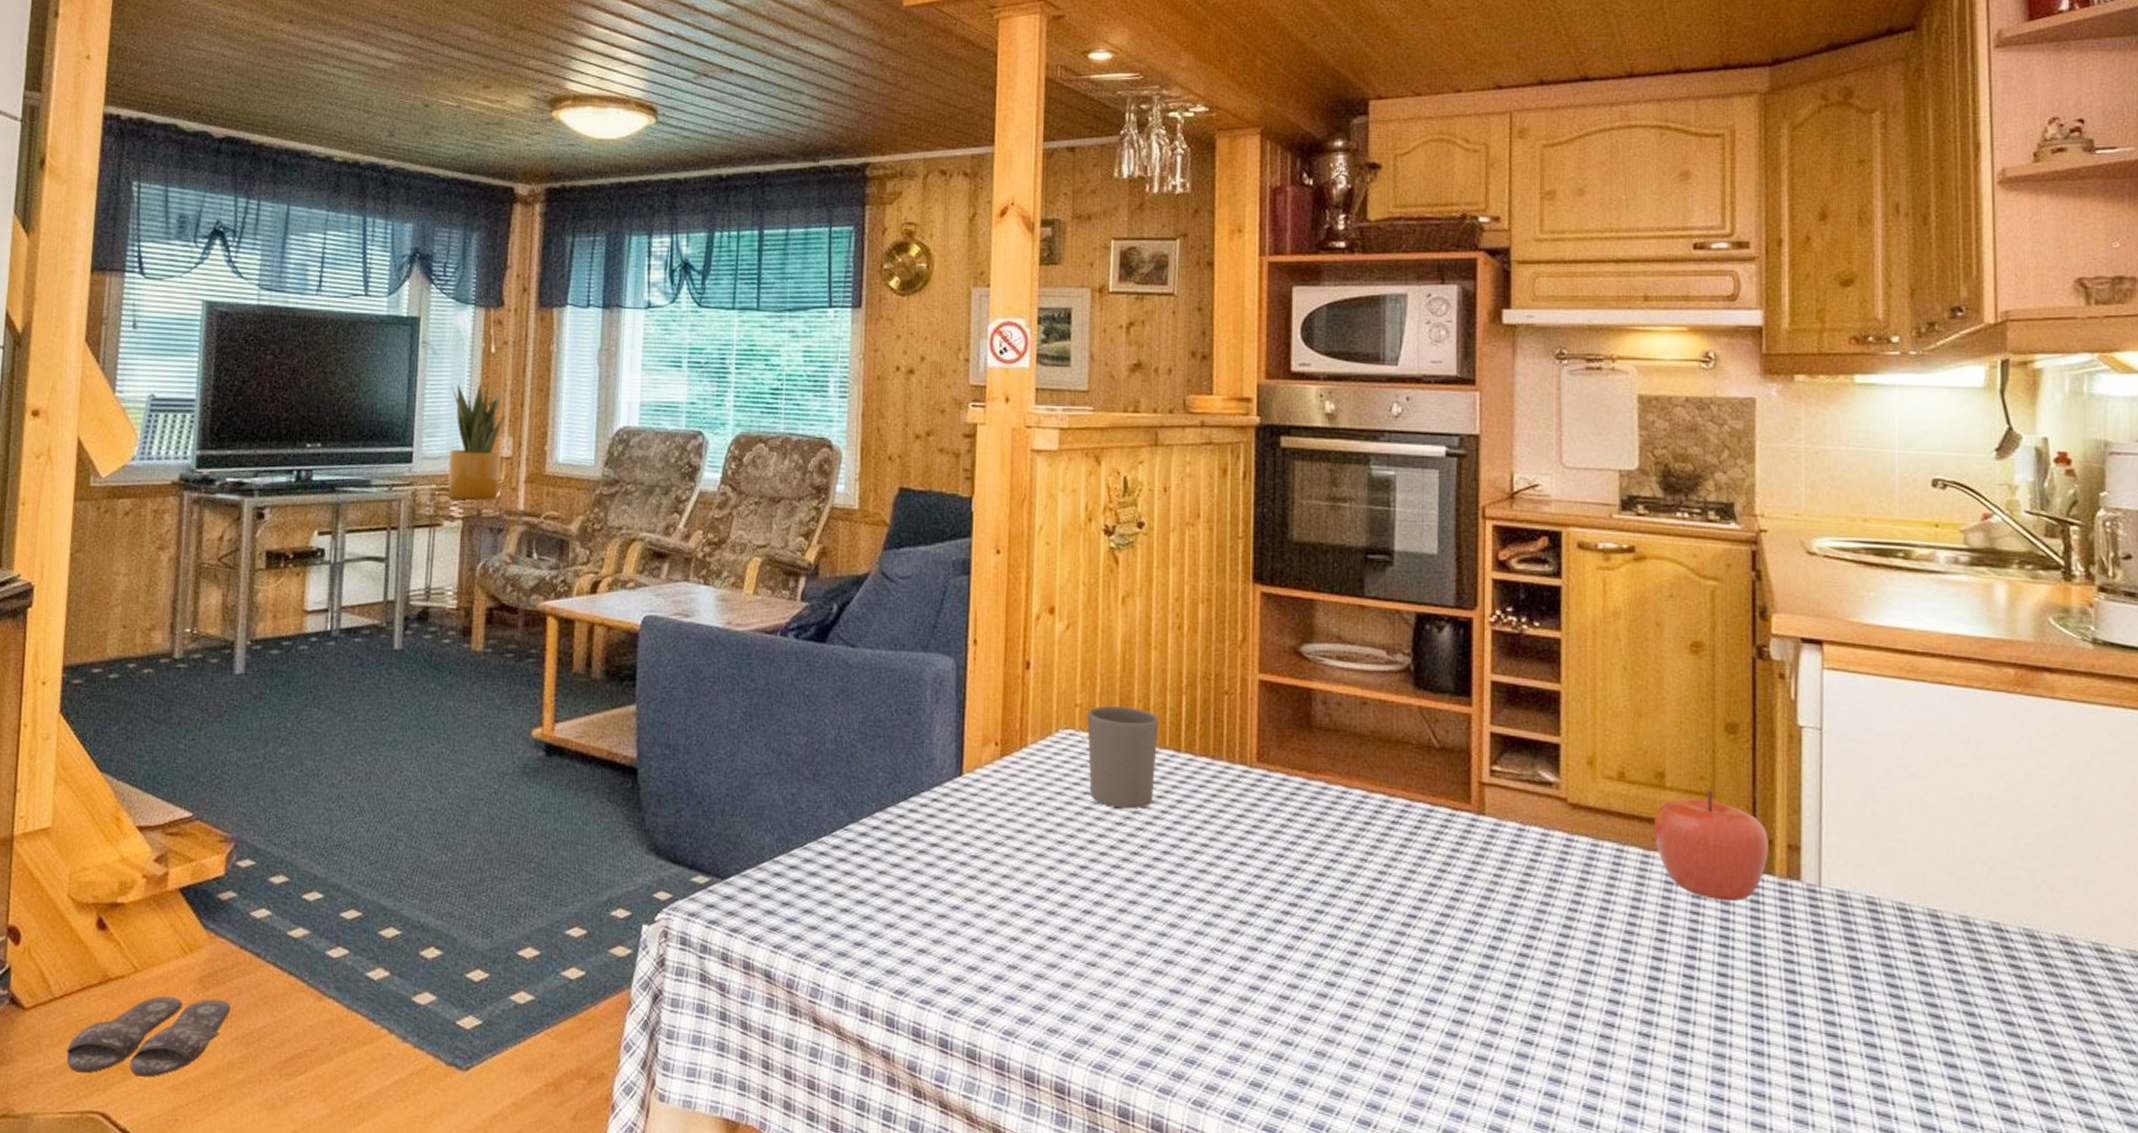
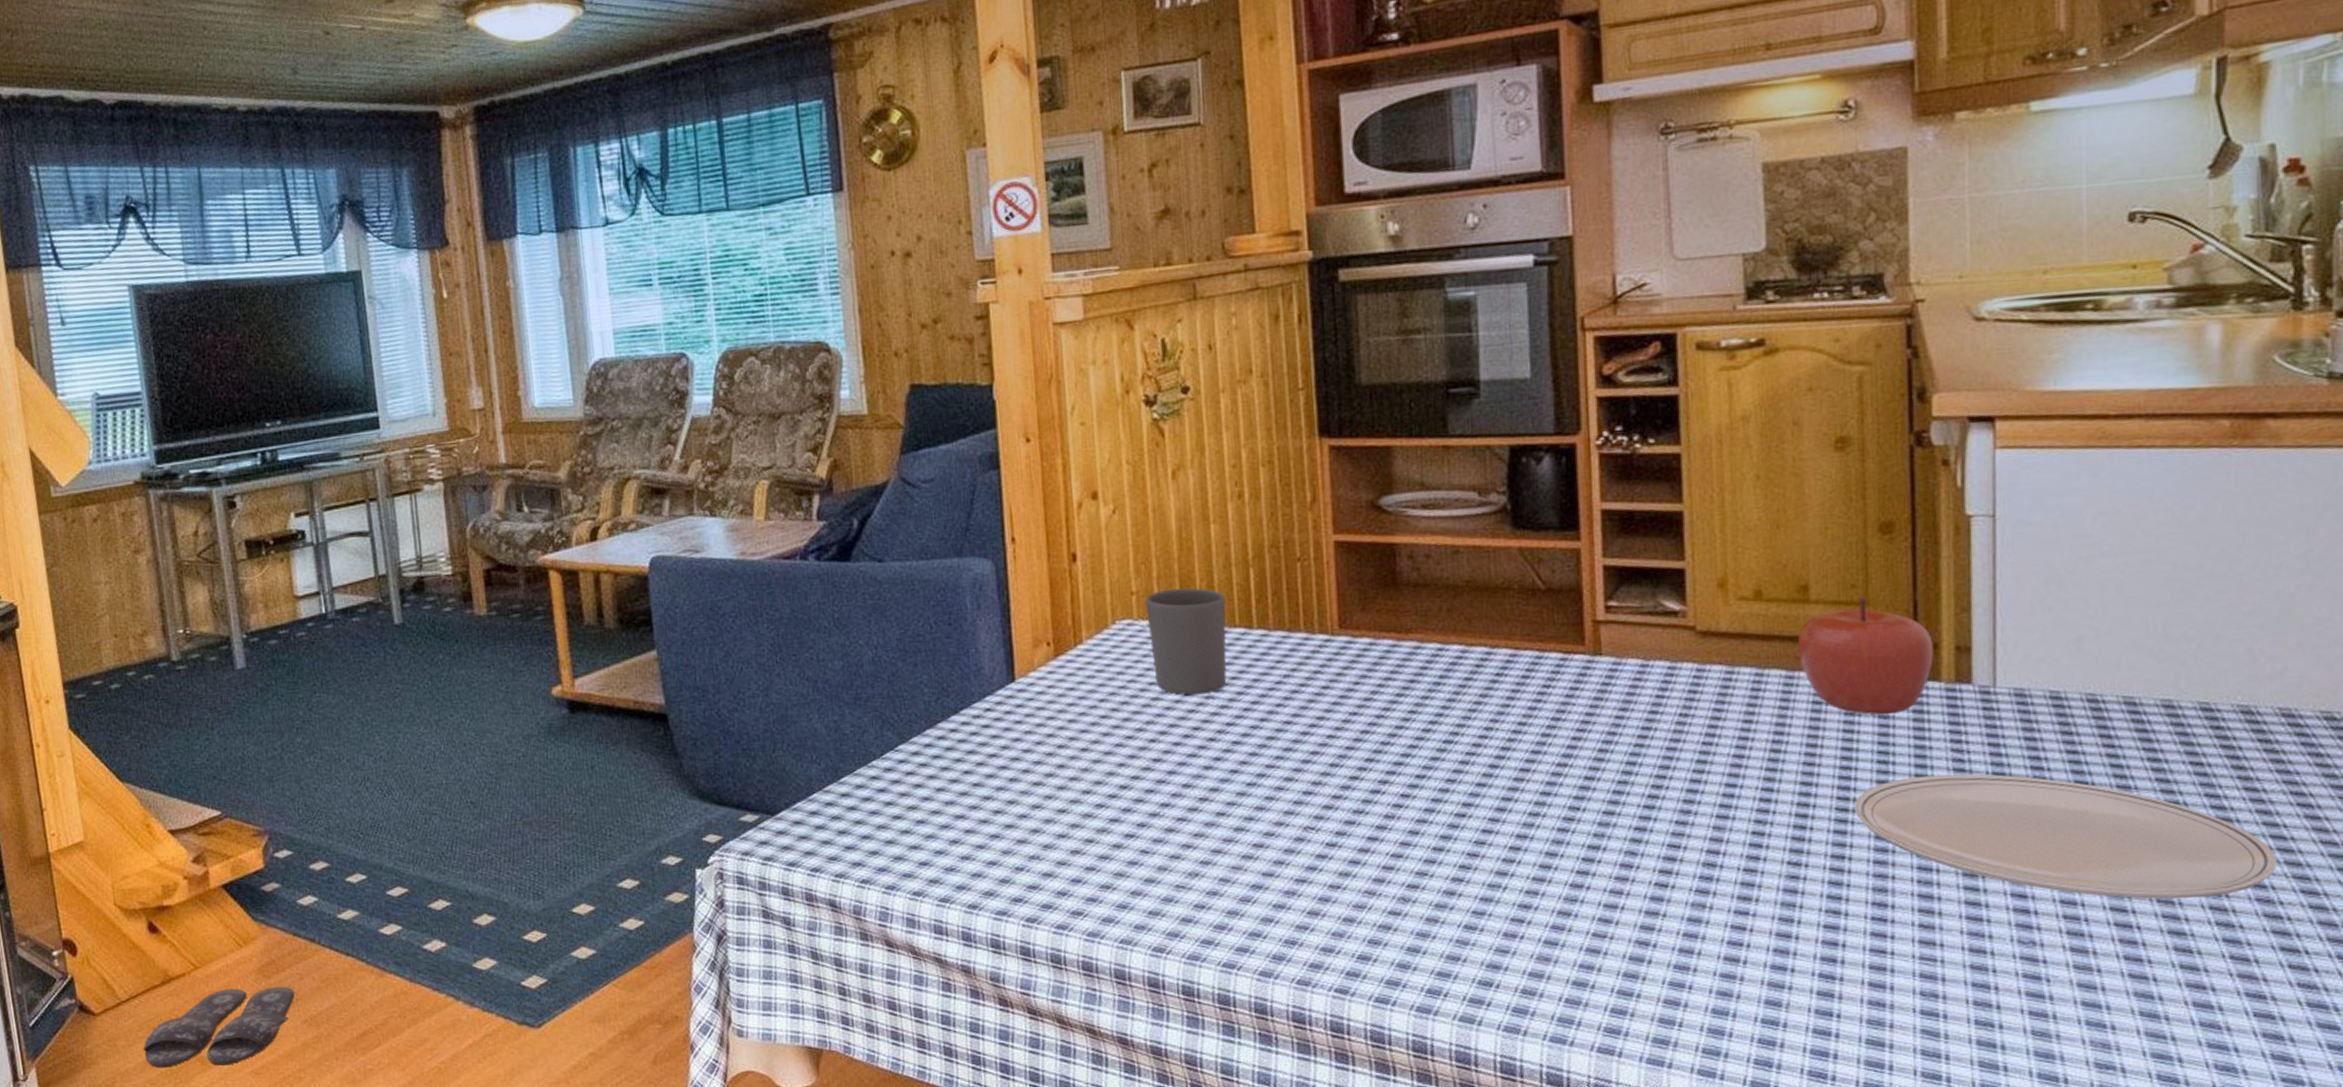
planter: present [448,381,505,501] -> none [406,329,476,462]
plate: none [1698,963,2058,1108] -> present [1854,773,2277,900]

